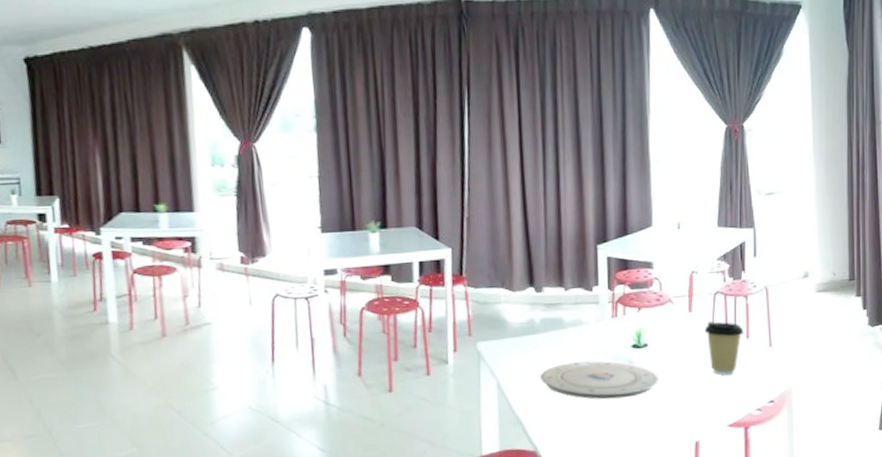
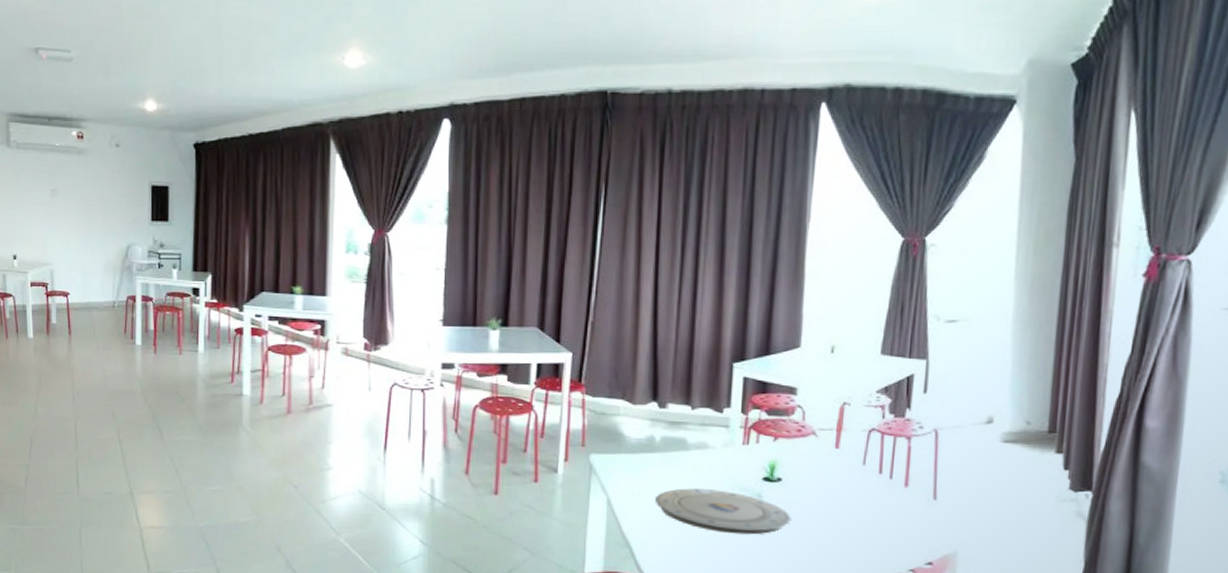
coffee cup: present [704,321,744,375] -> none [852,462,902,525]

